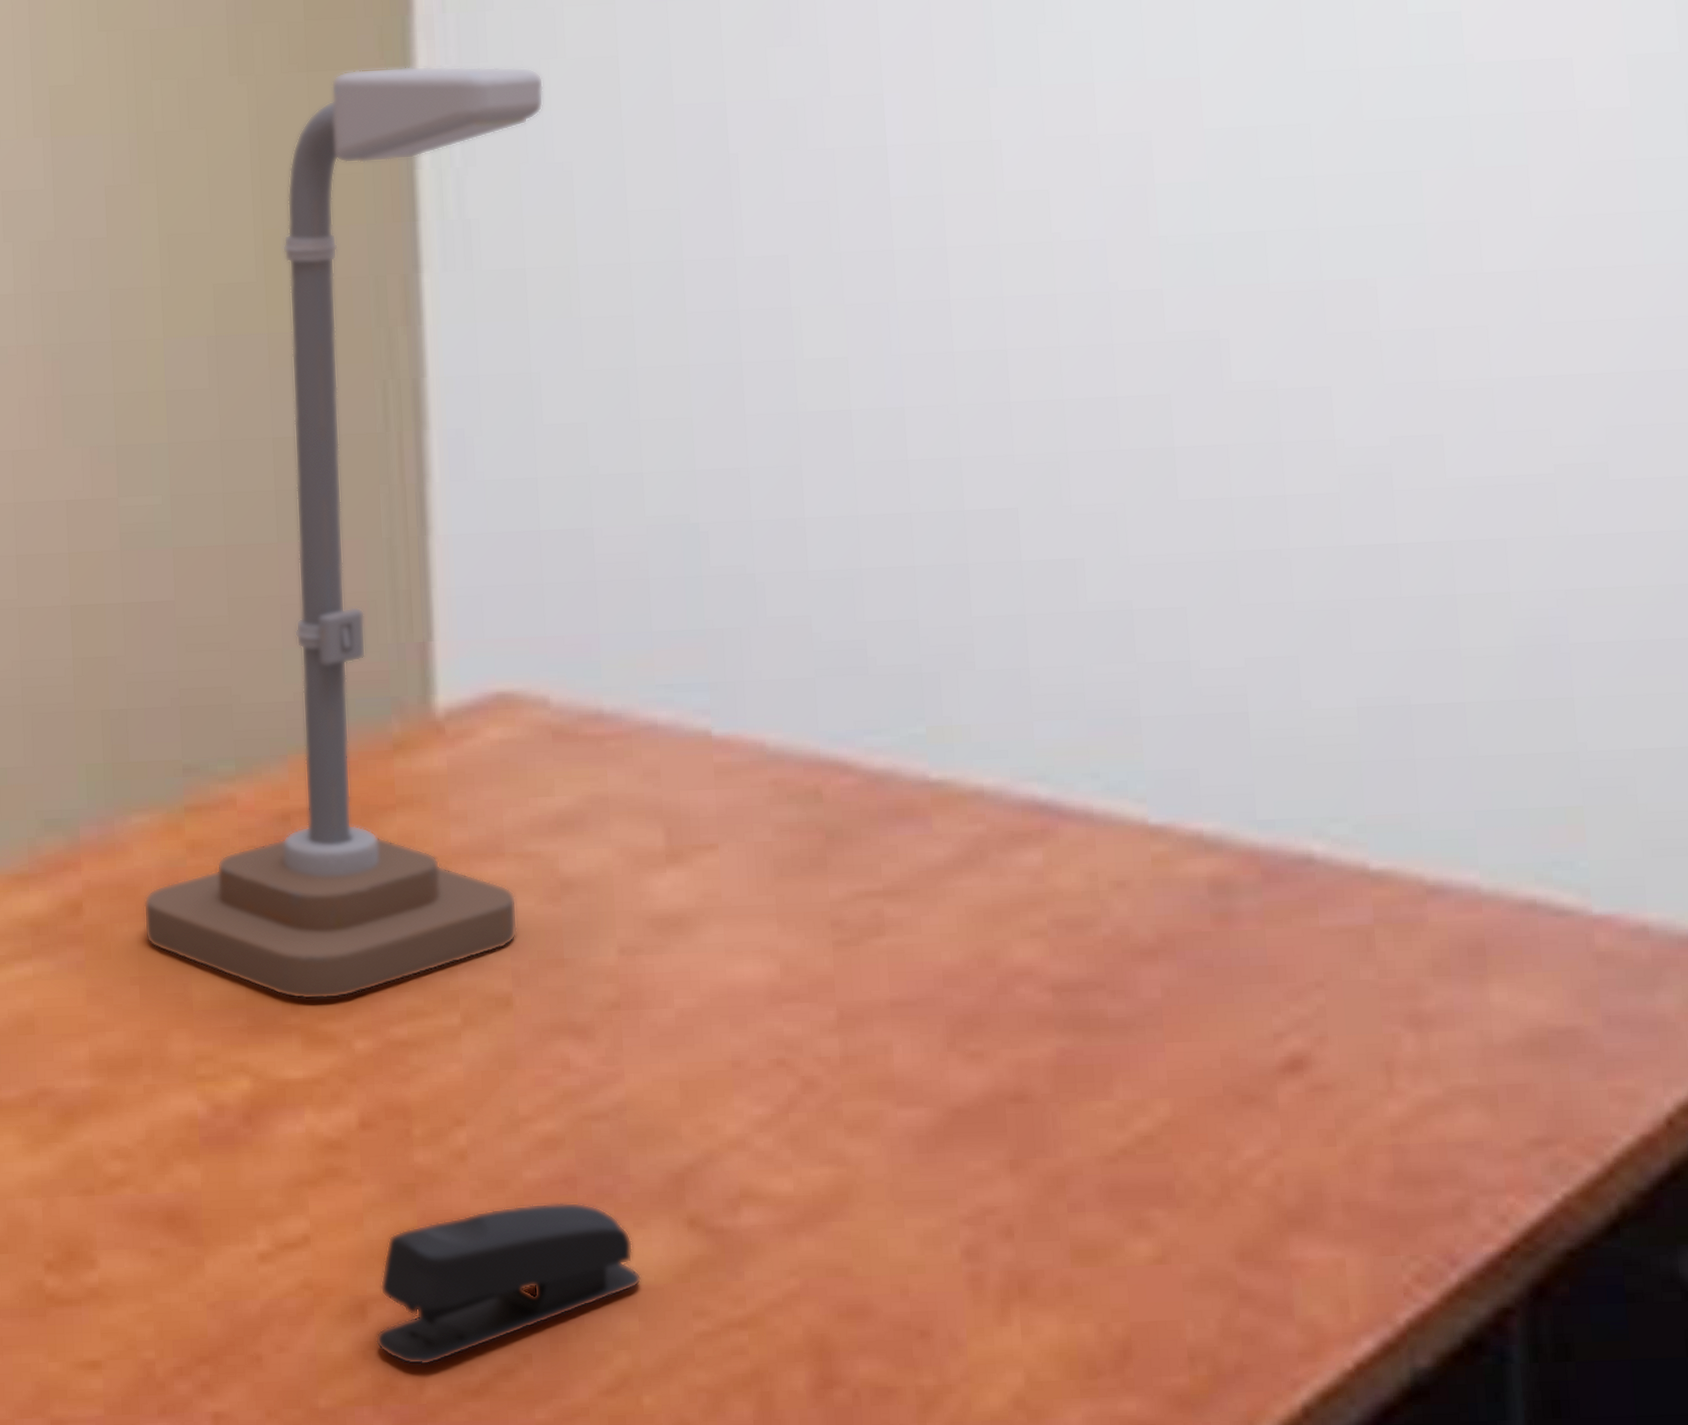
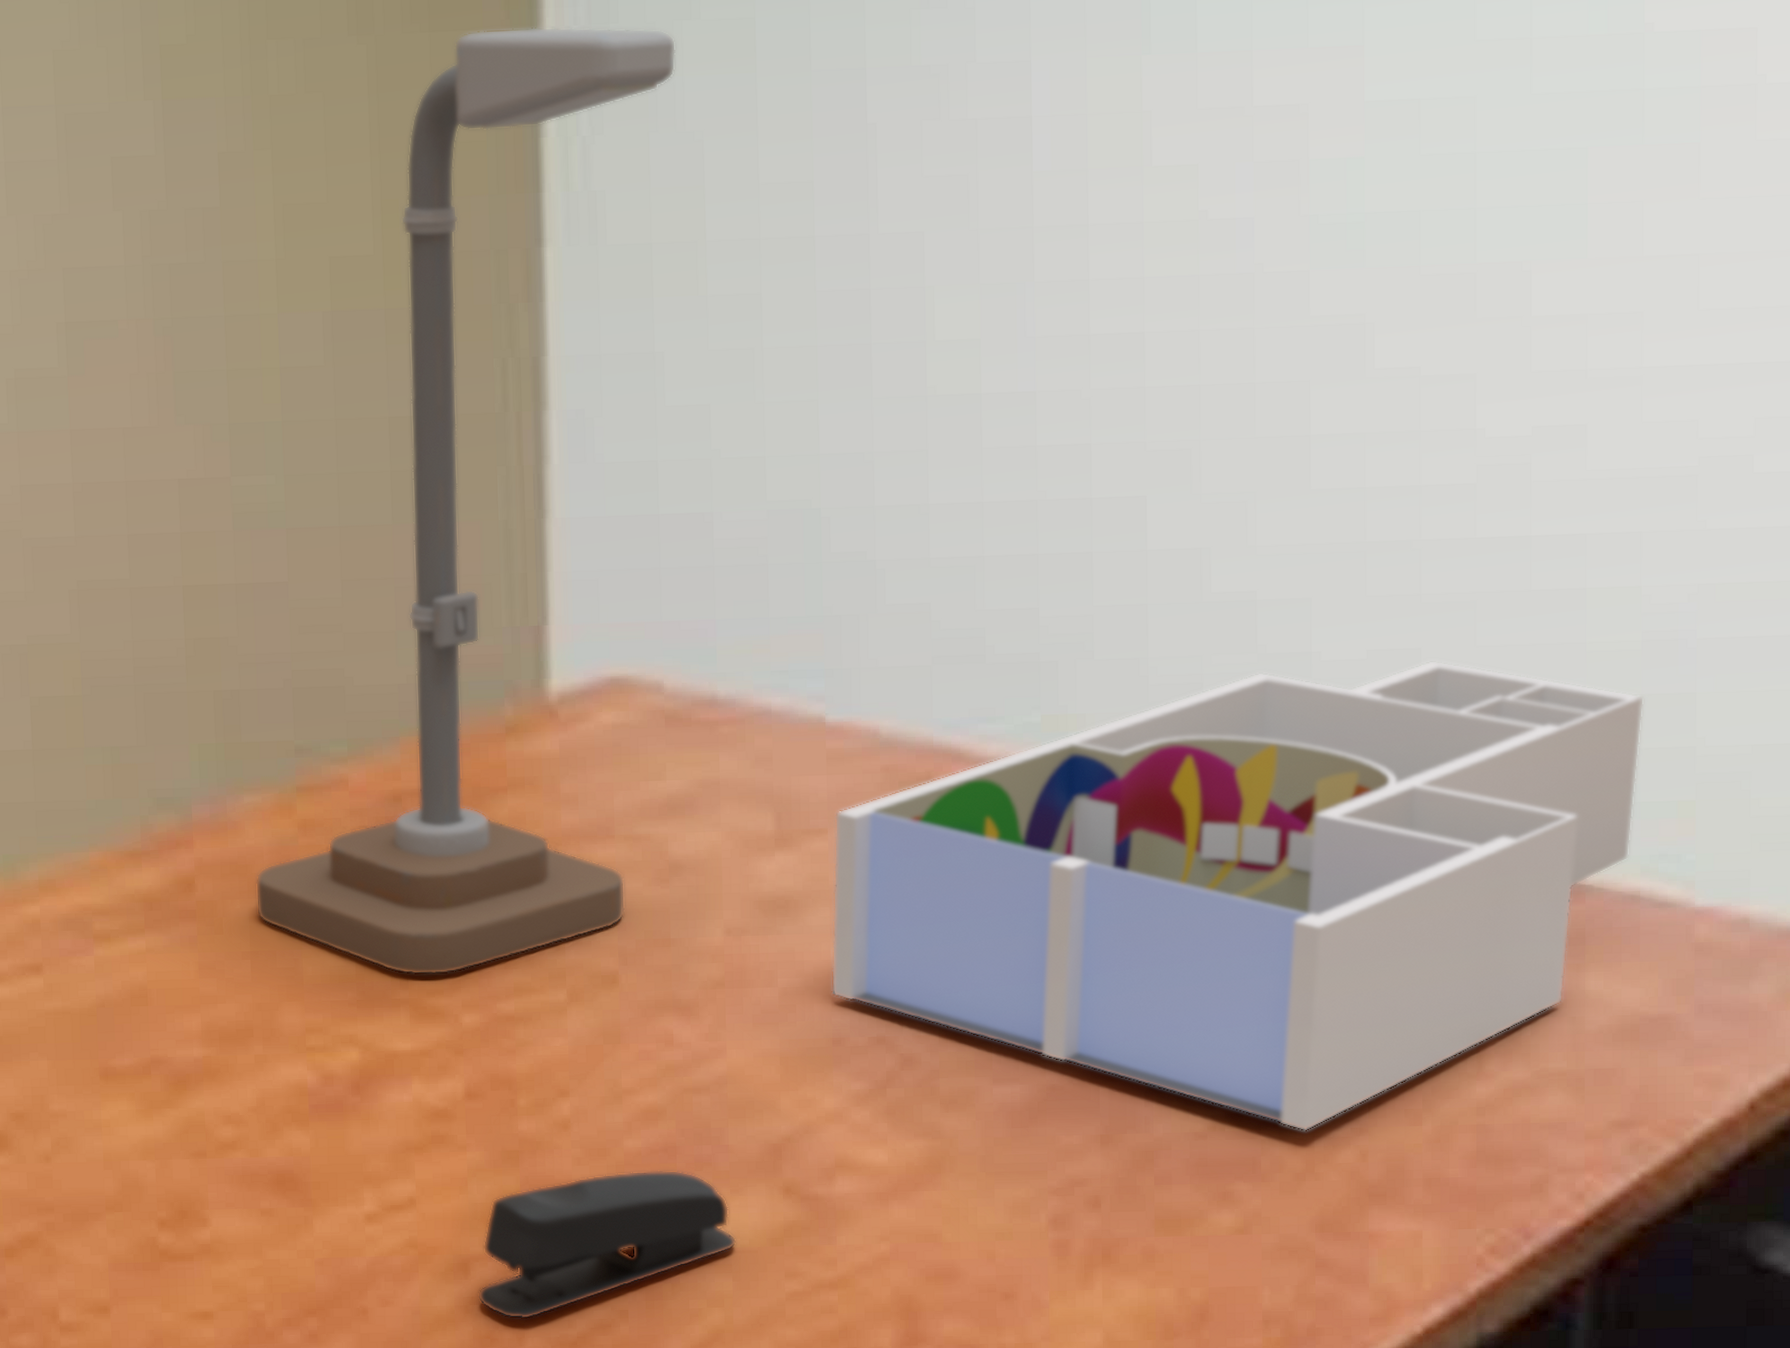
desk organizer: none [724,667,1524,1154] -> present [831,660,1645,1131]

